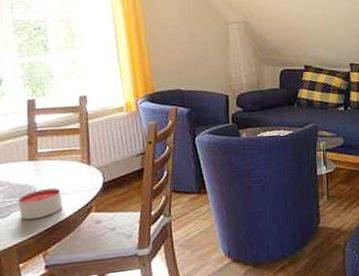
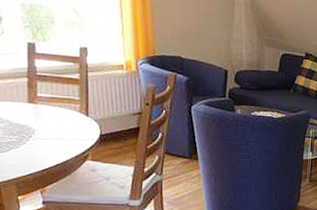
candle: present [18,187,63,220] -> none [18,131,60,159]

